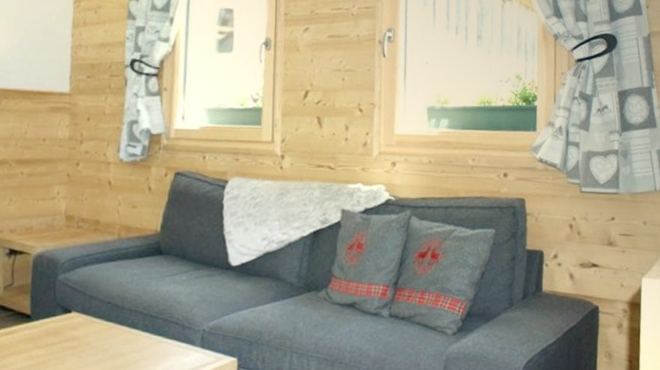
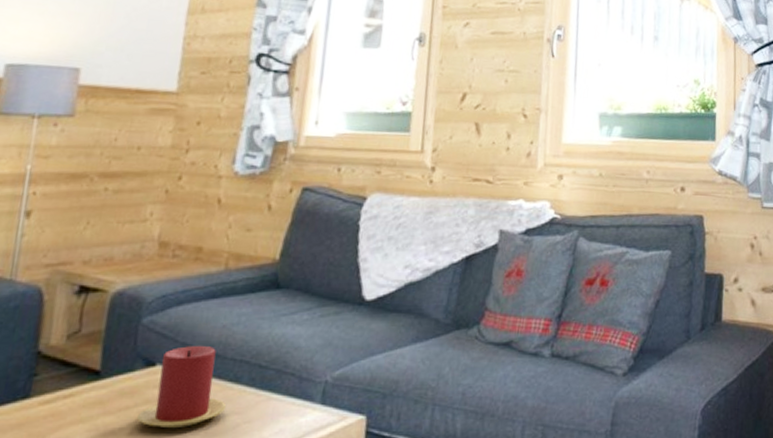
candle: none [61,298,128,362] -> present [137,346,227,429]

